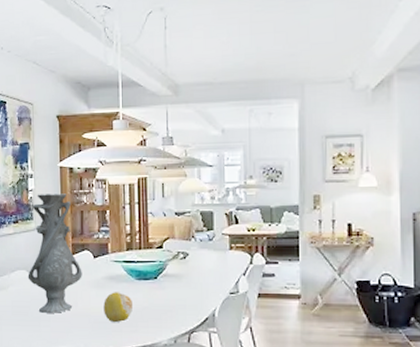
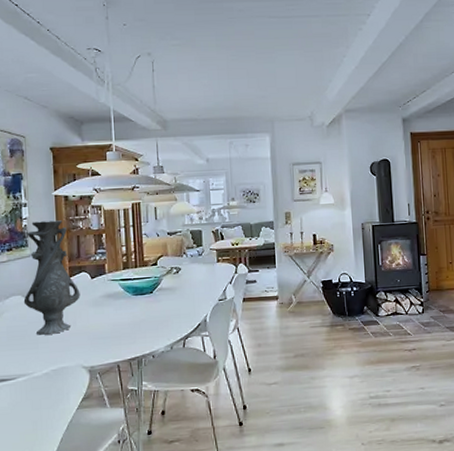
fruit: present [103,292,134,322] -> none [102,308,132,336]

